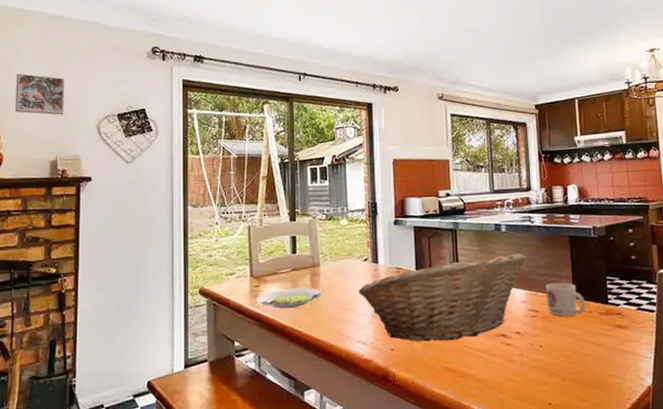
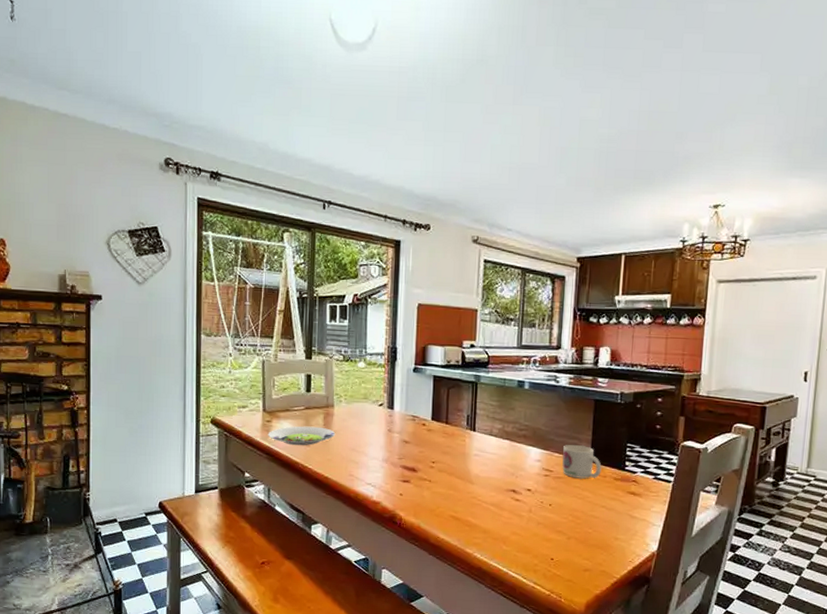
decorative tile: present [15,74,65,115] -> none [20,177,72,226]
fruit basket: present [358,252,526,342] -> none [371,409,547,492]

